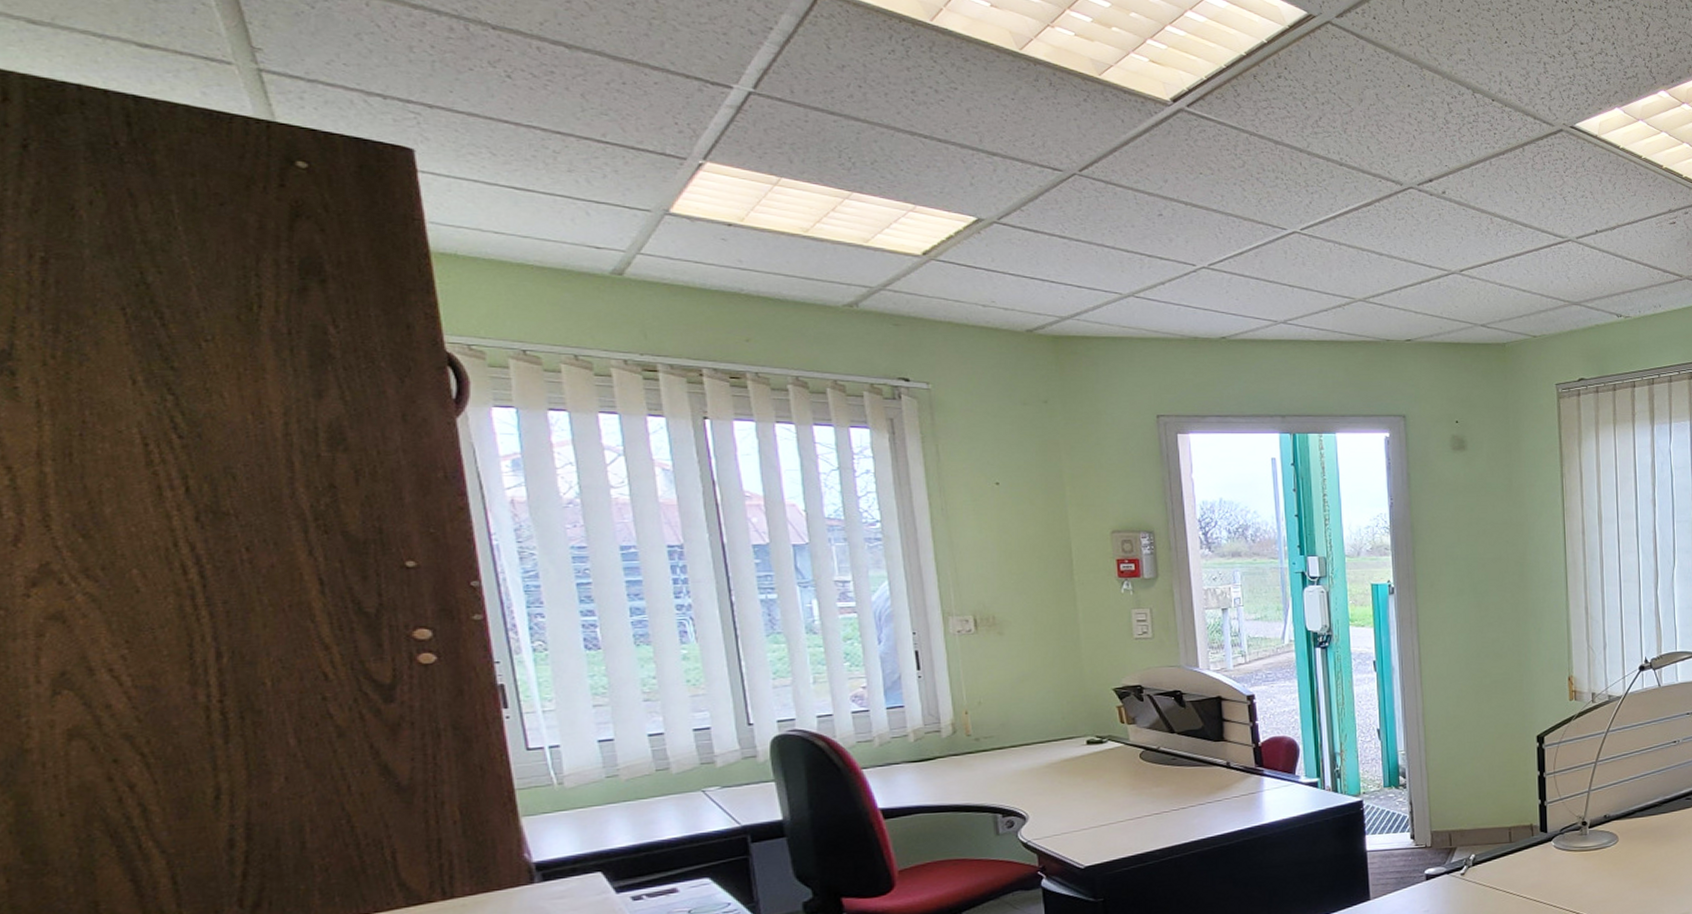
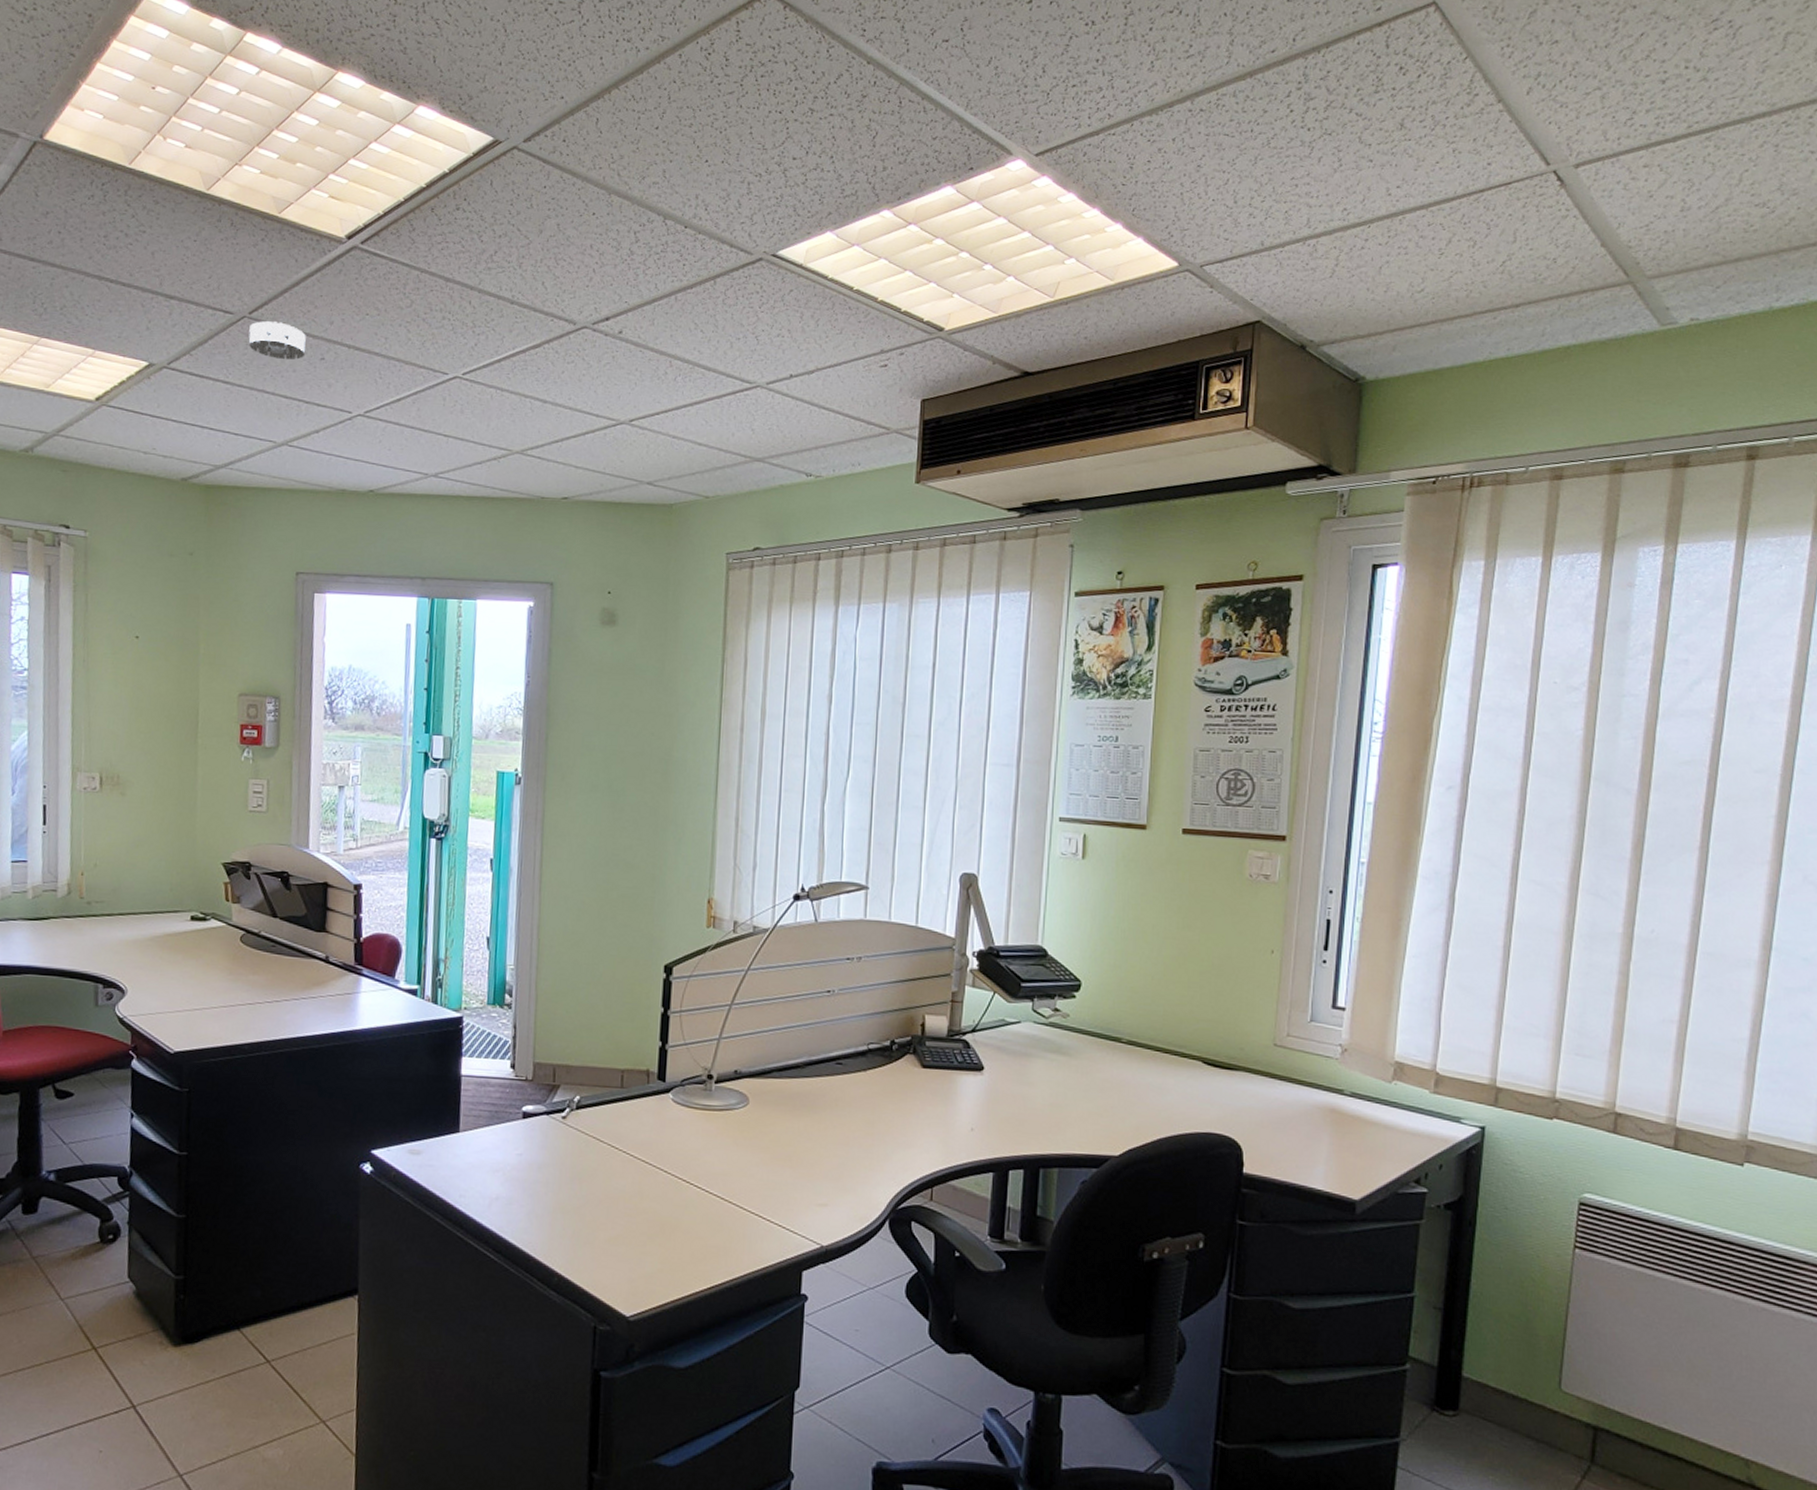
smoke detector: none [1081,178,1143,216] -> present [248,321,306,360]

